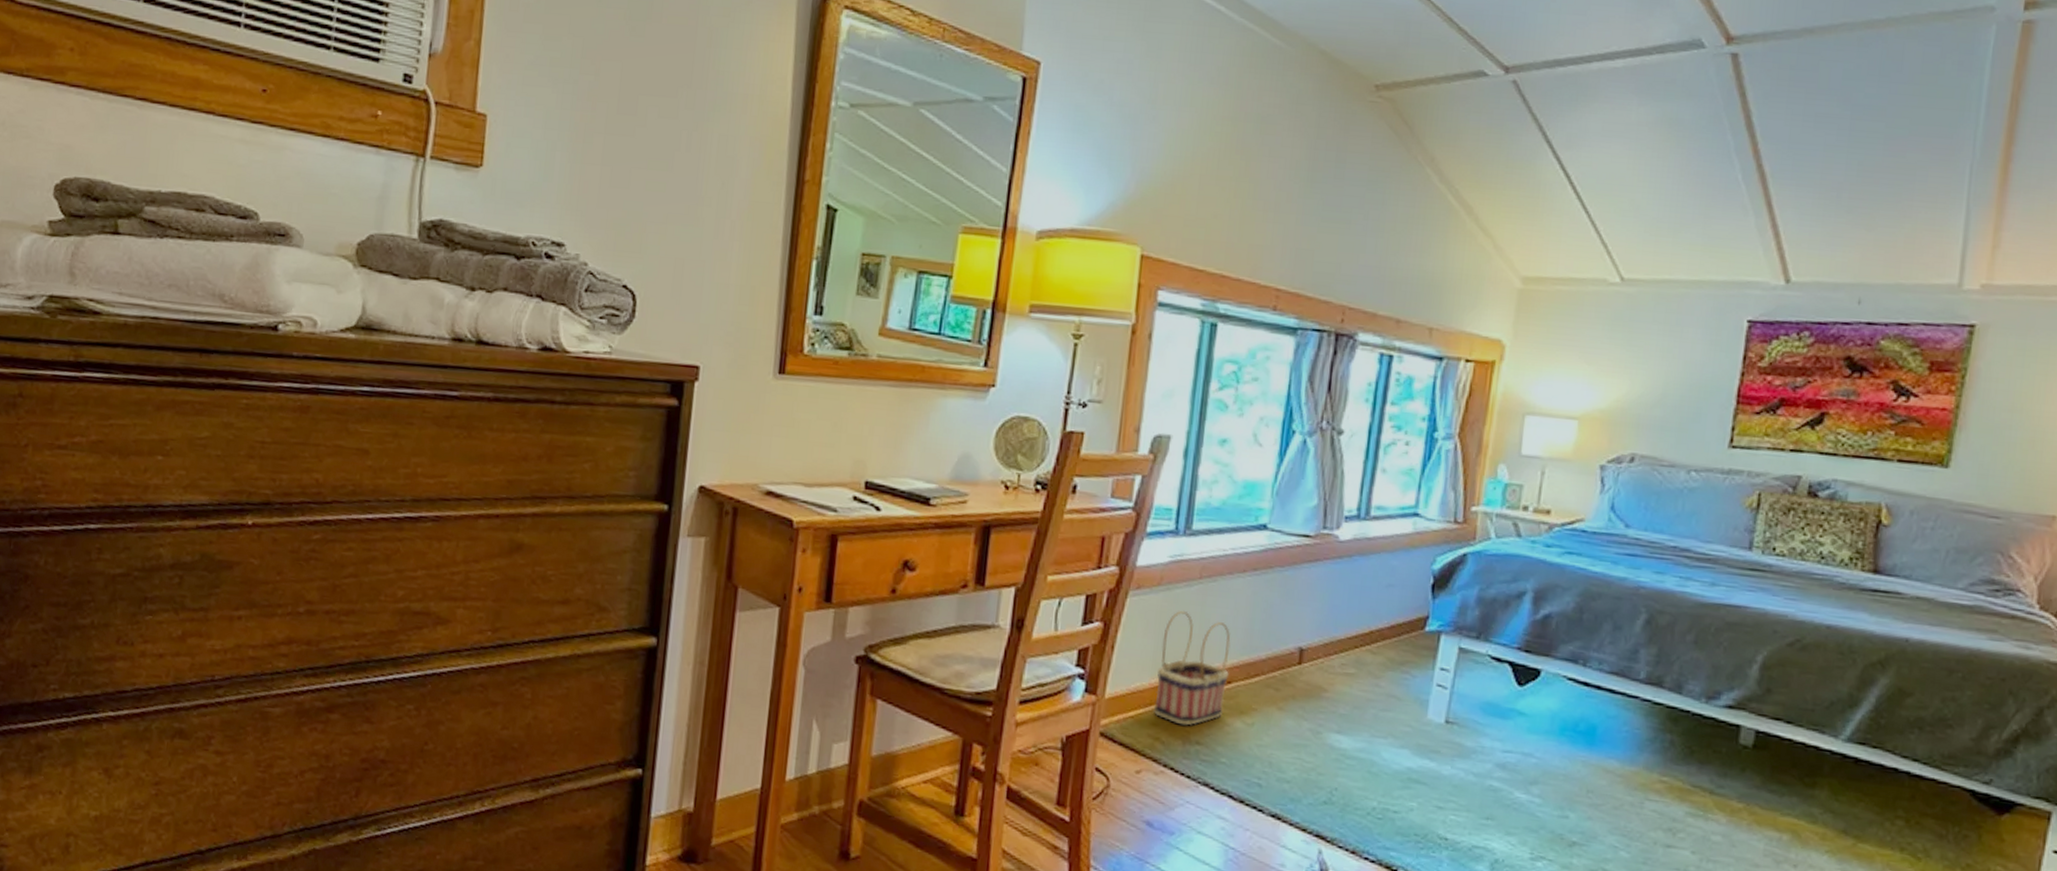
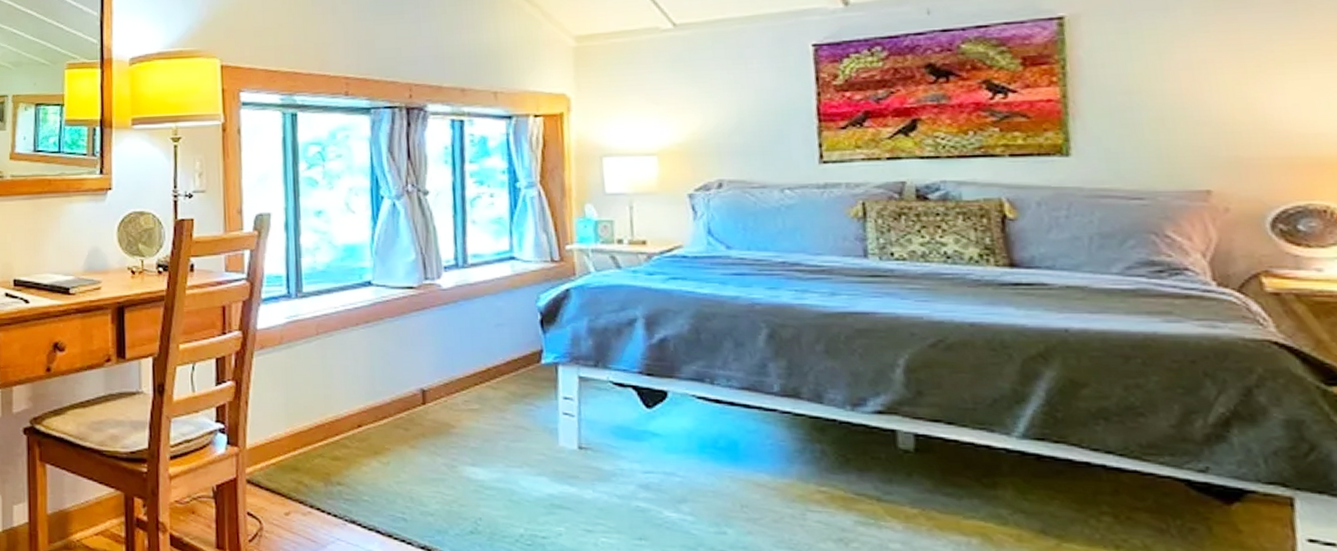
basket: present [1154,610,1231,726] -> none [291,364,358,469]

